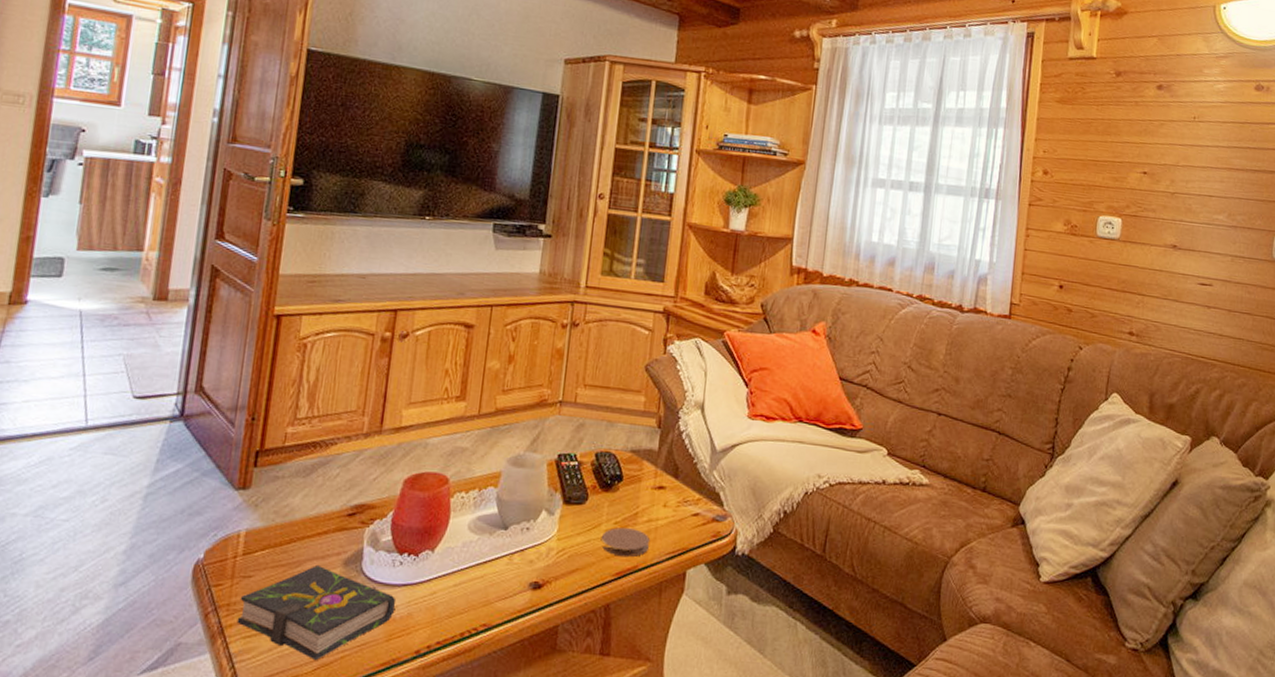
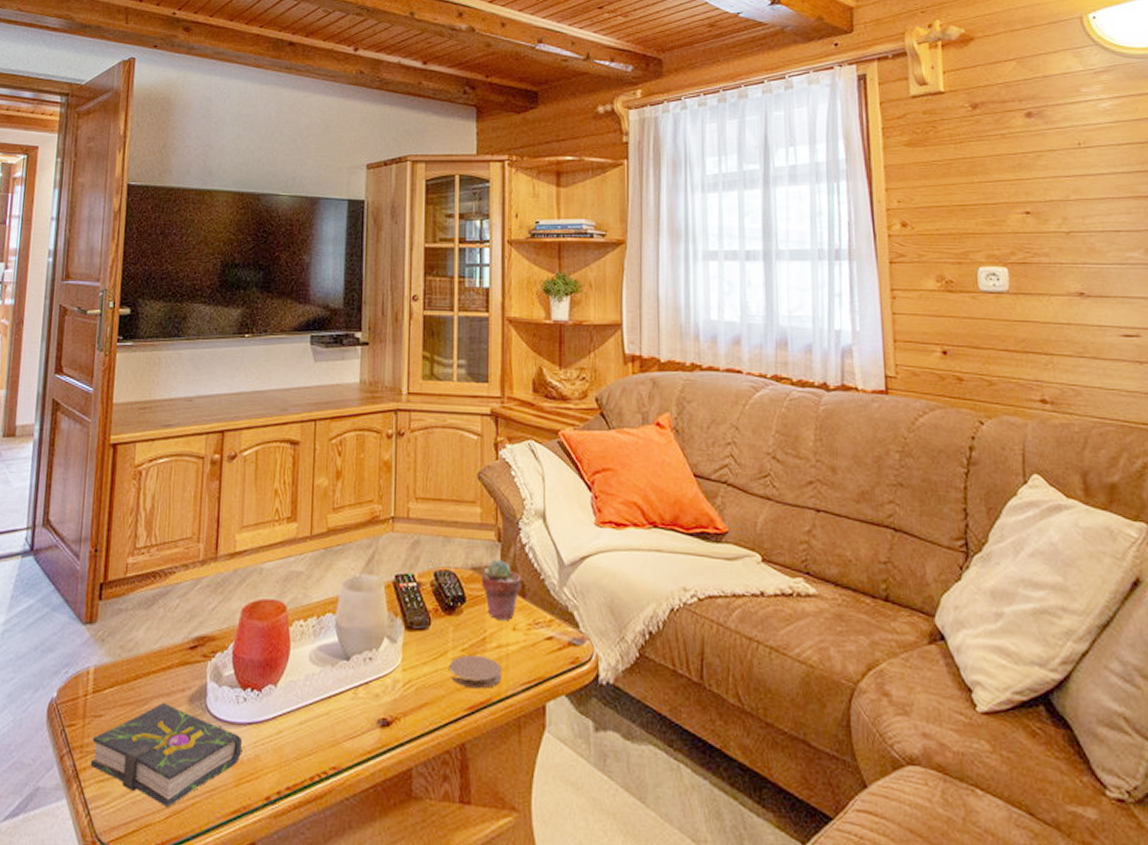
potted succulent: none [639,444,677,499] -> present [482,559,522,621]

